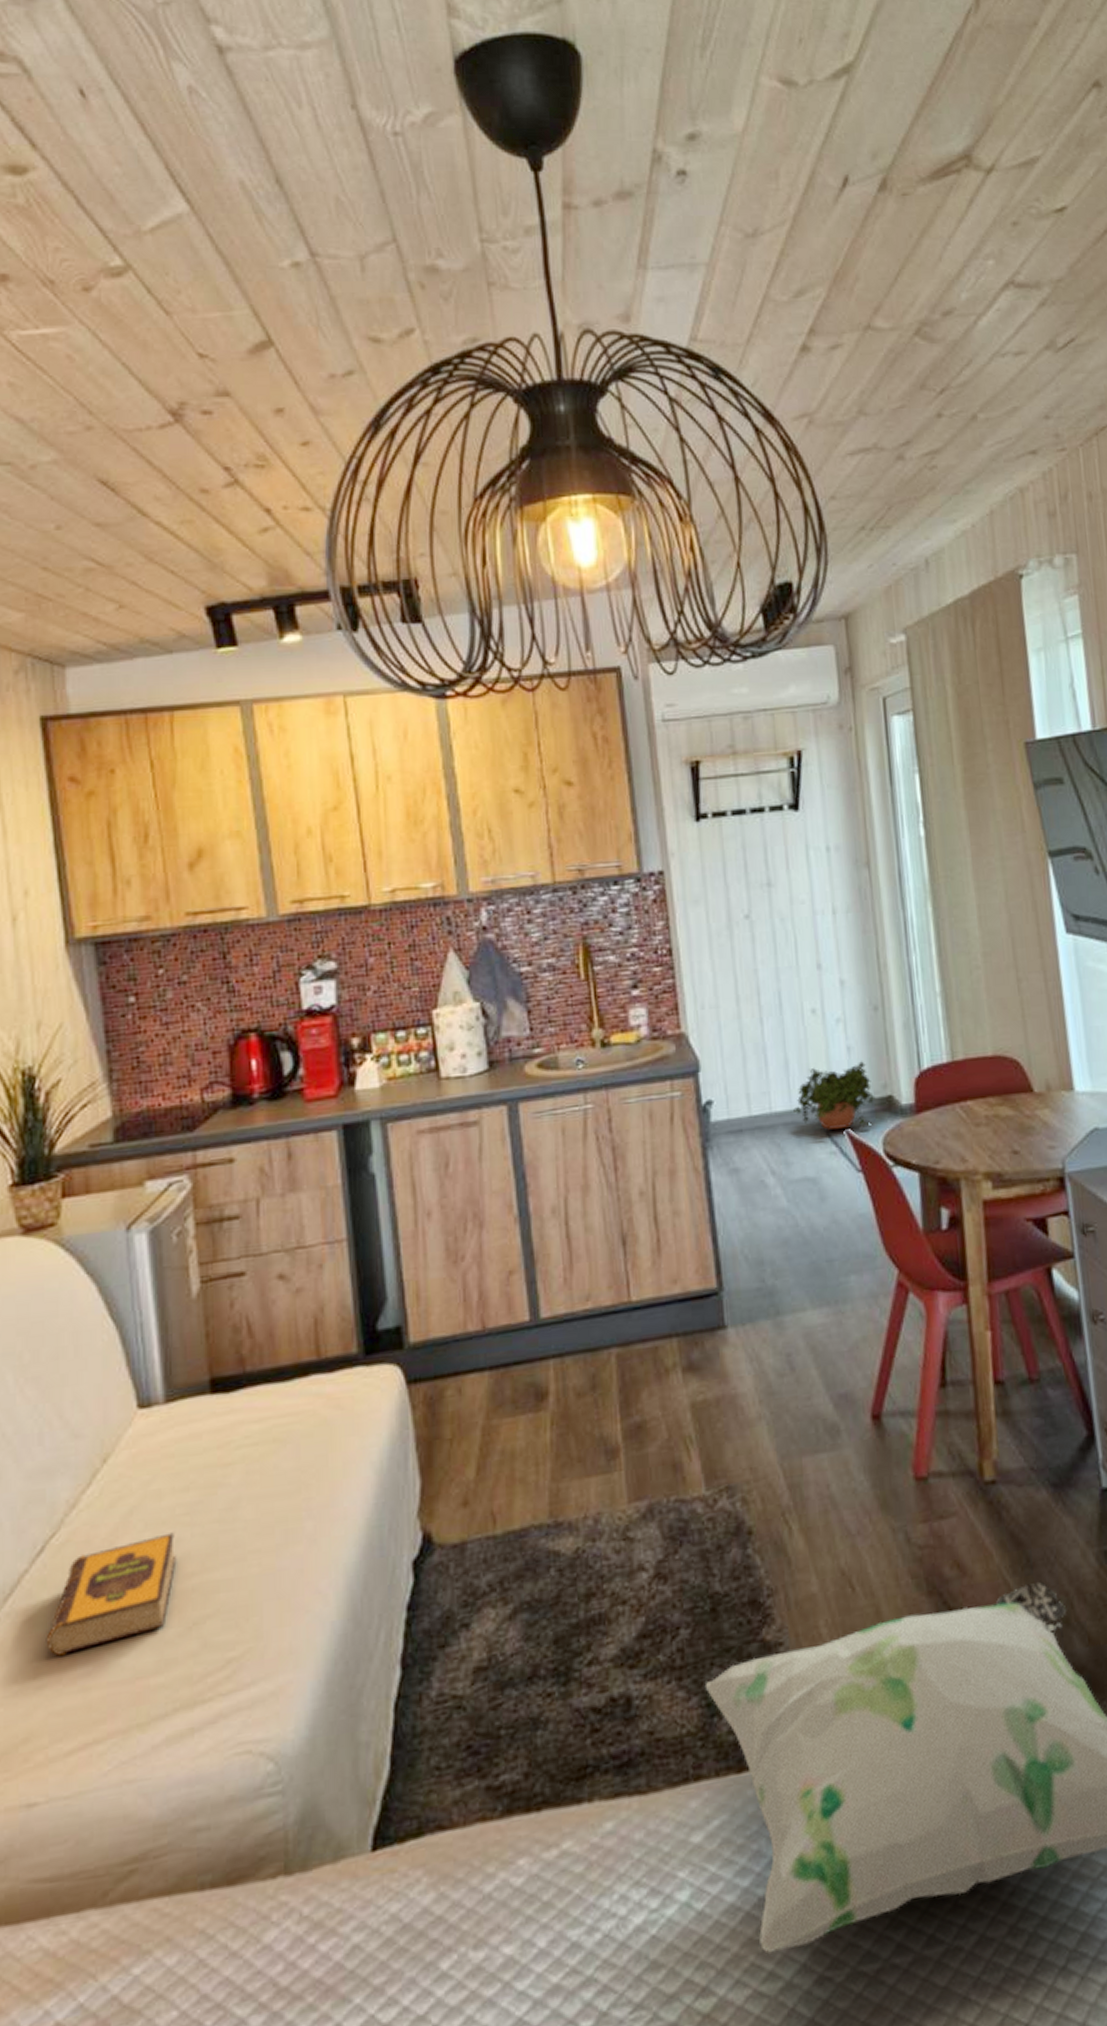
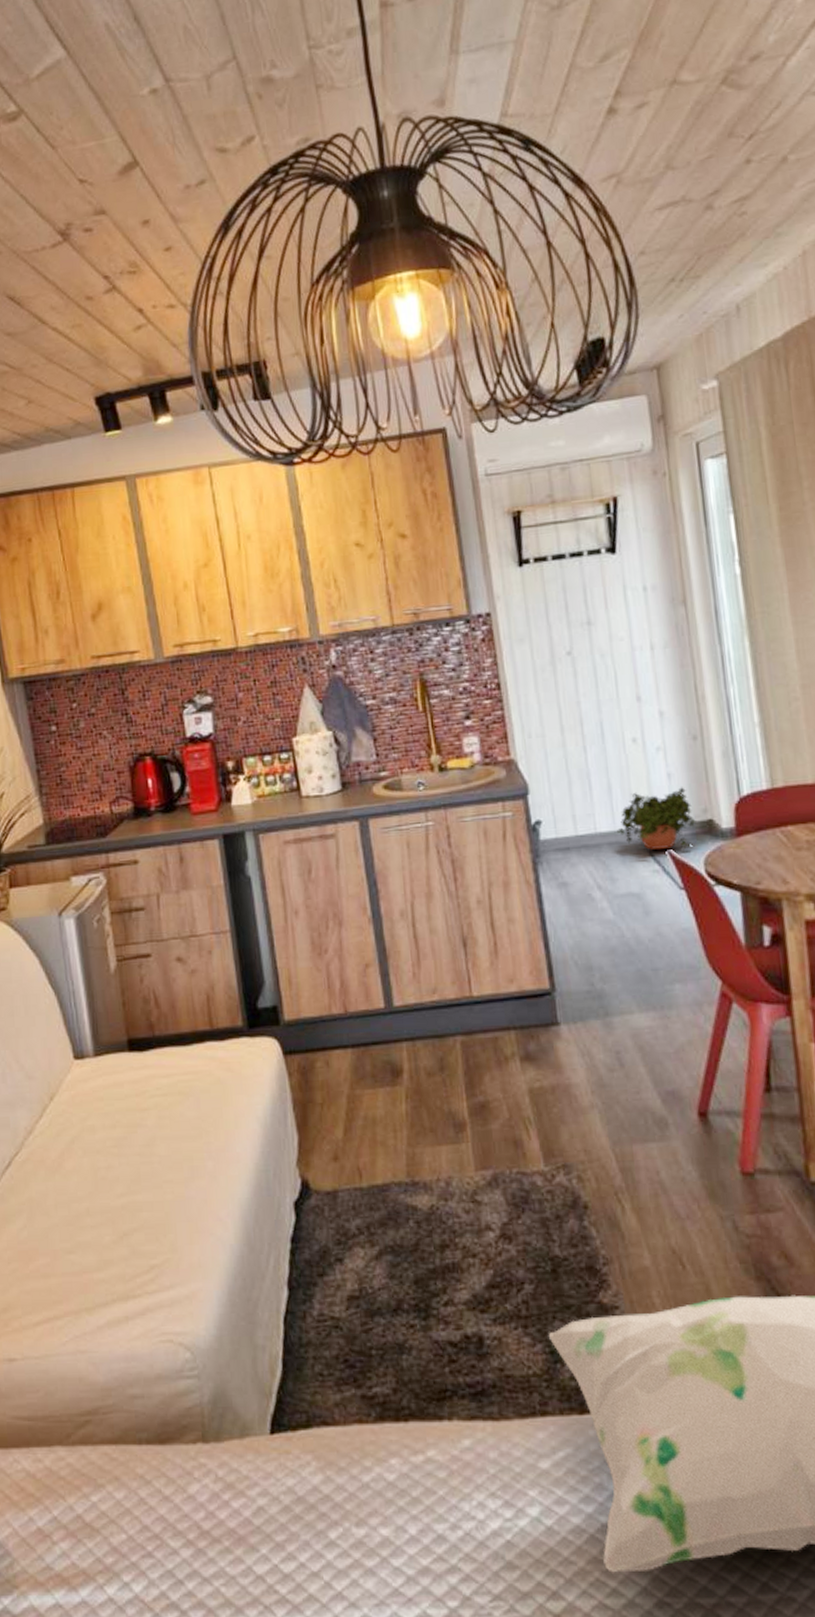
hardback book: present [46,1532,177,1656] -> none [15,1160,109,1248]

